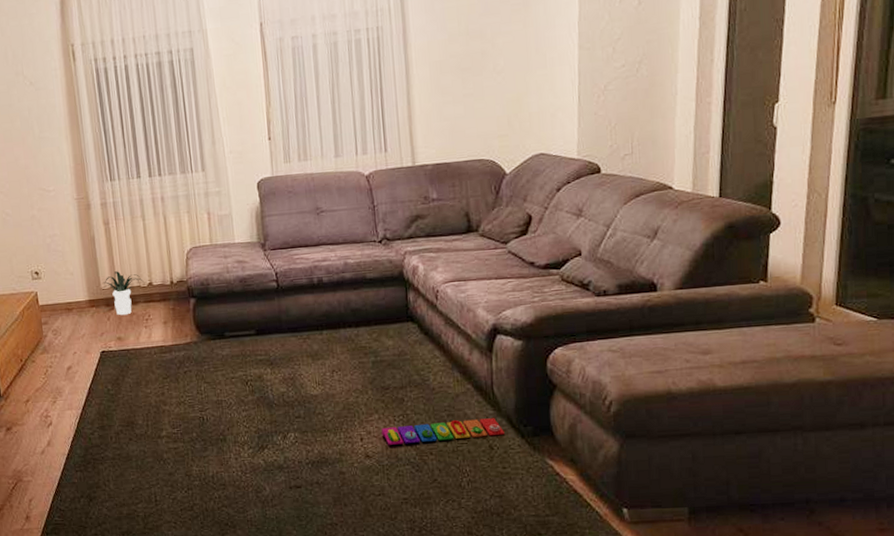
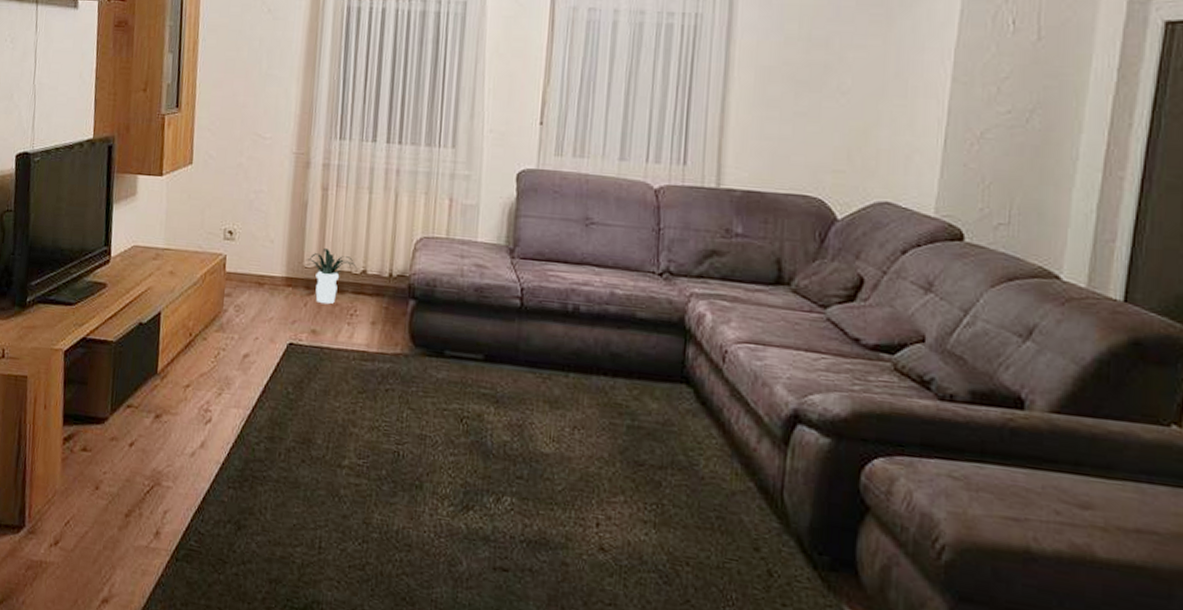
knob puzzle: present [381,418,504,445] -> none [625,515,790,559]

